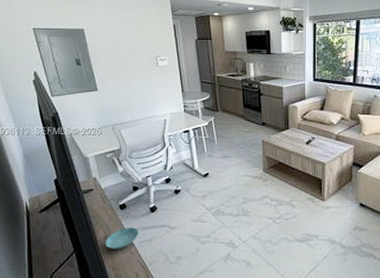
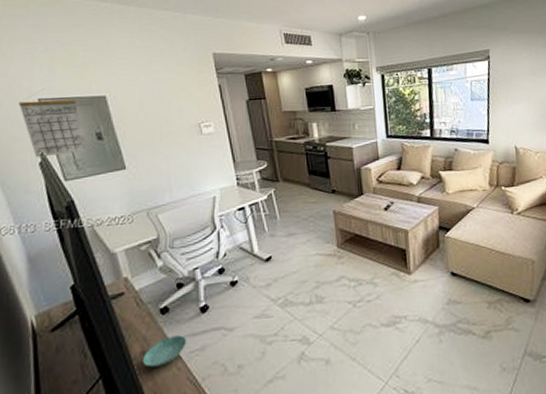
calendar: none [18,30,70,76] -> present [18,99,88,158]

